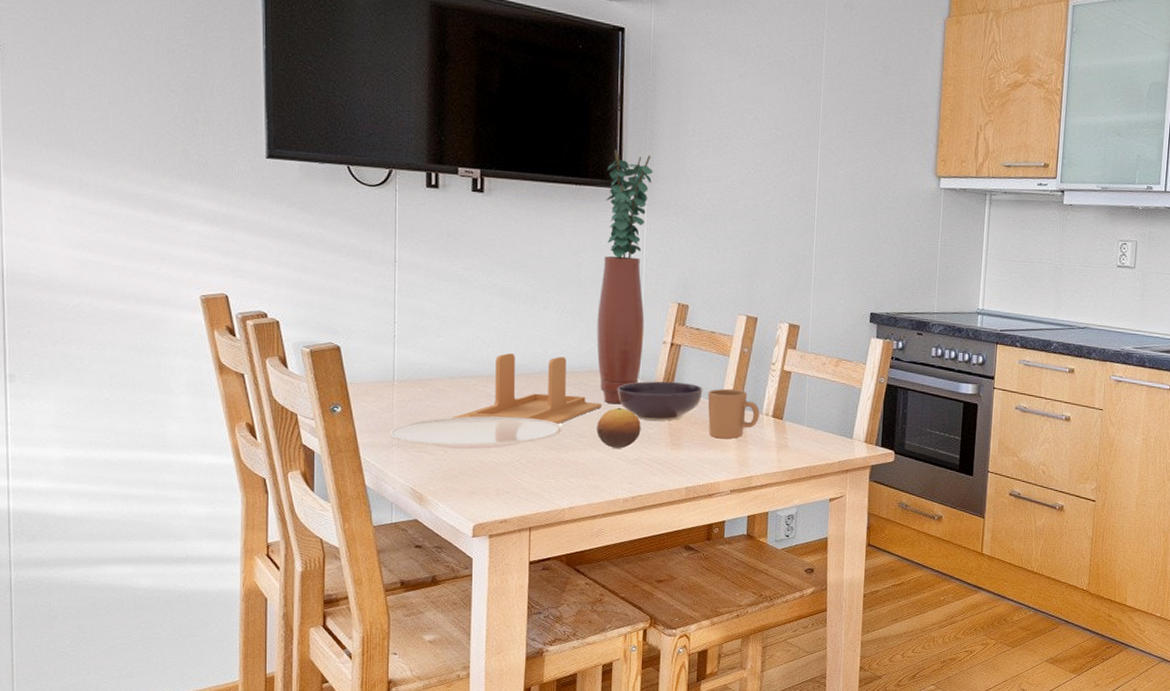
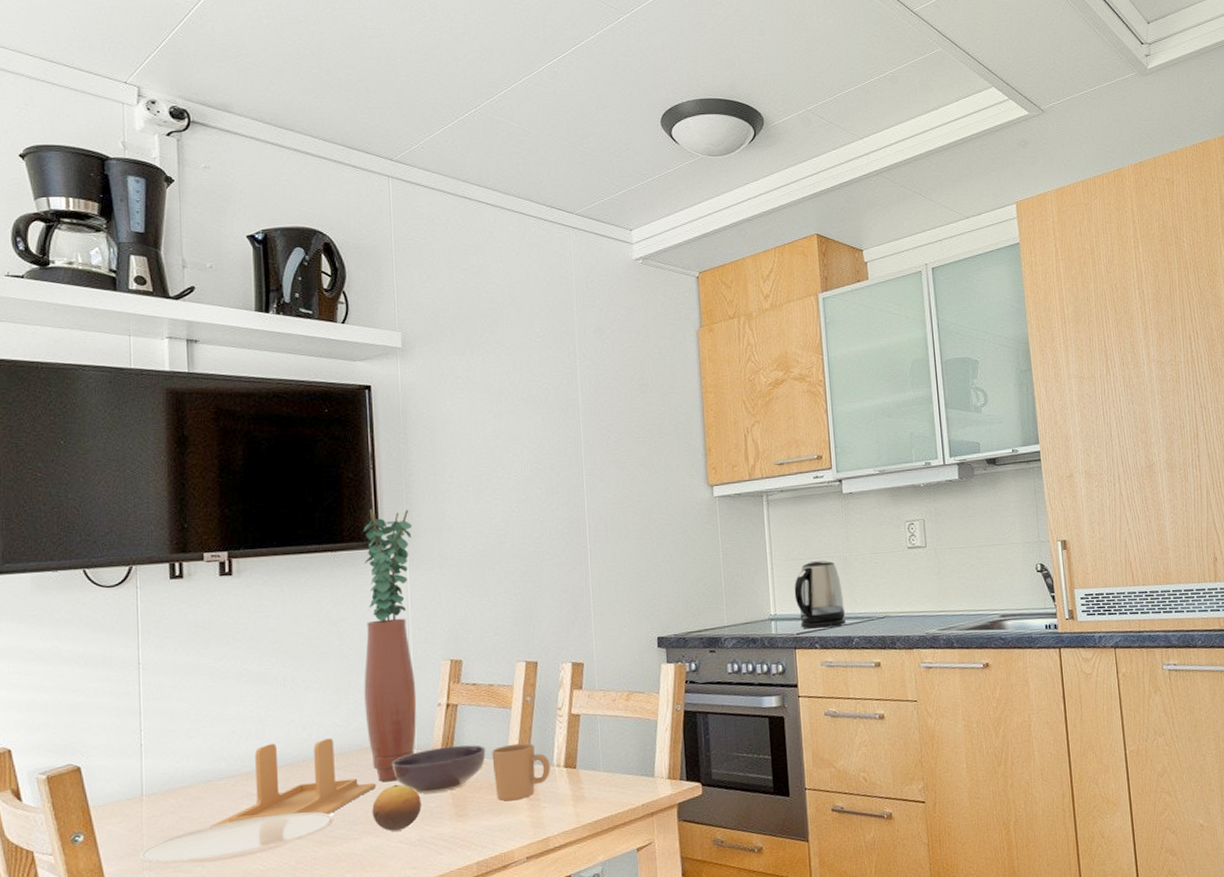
kettle: none [1003,265,1049,329] -> present [794,560,847,629]

